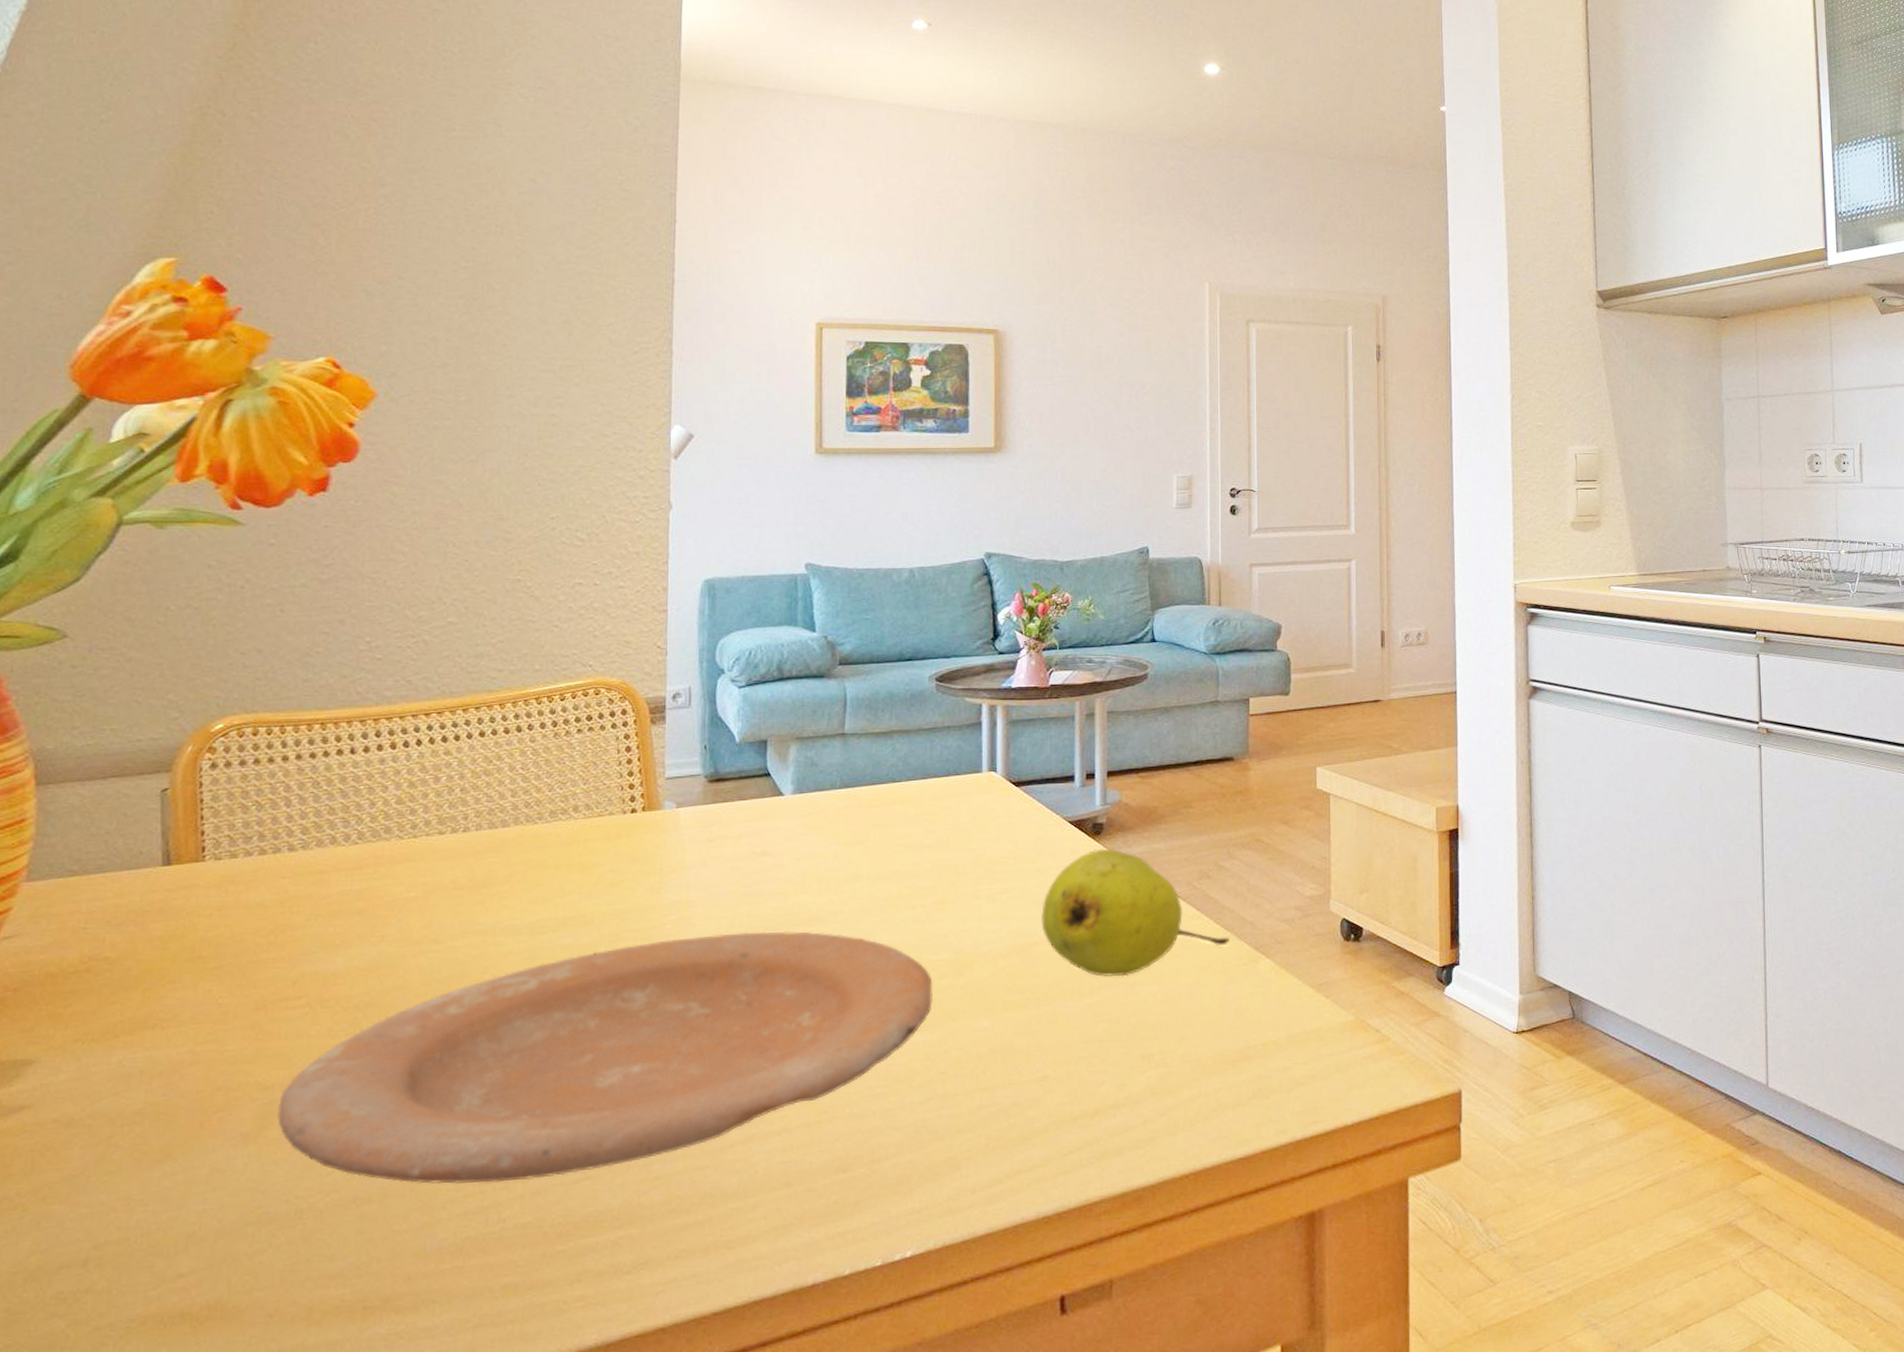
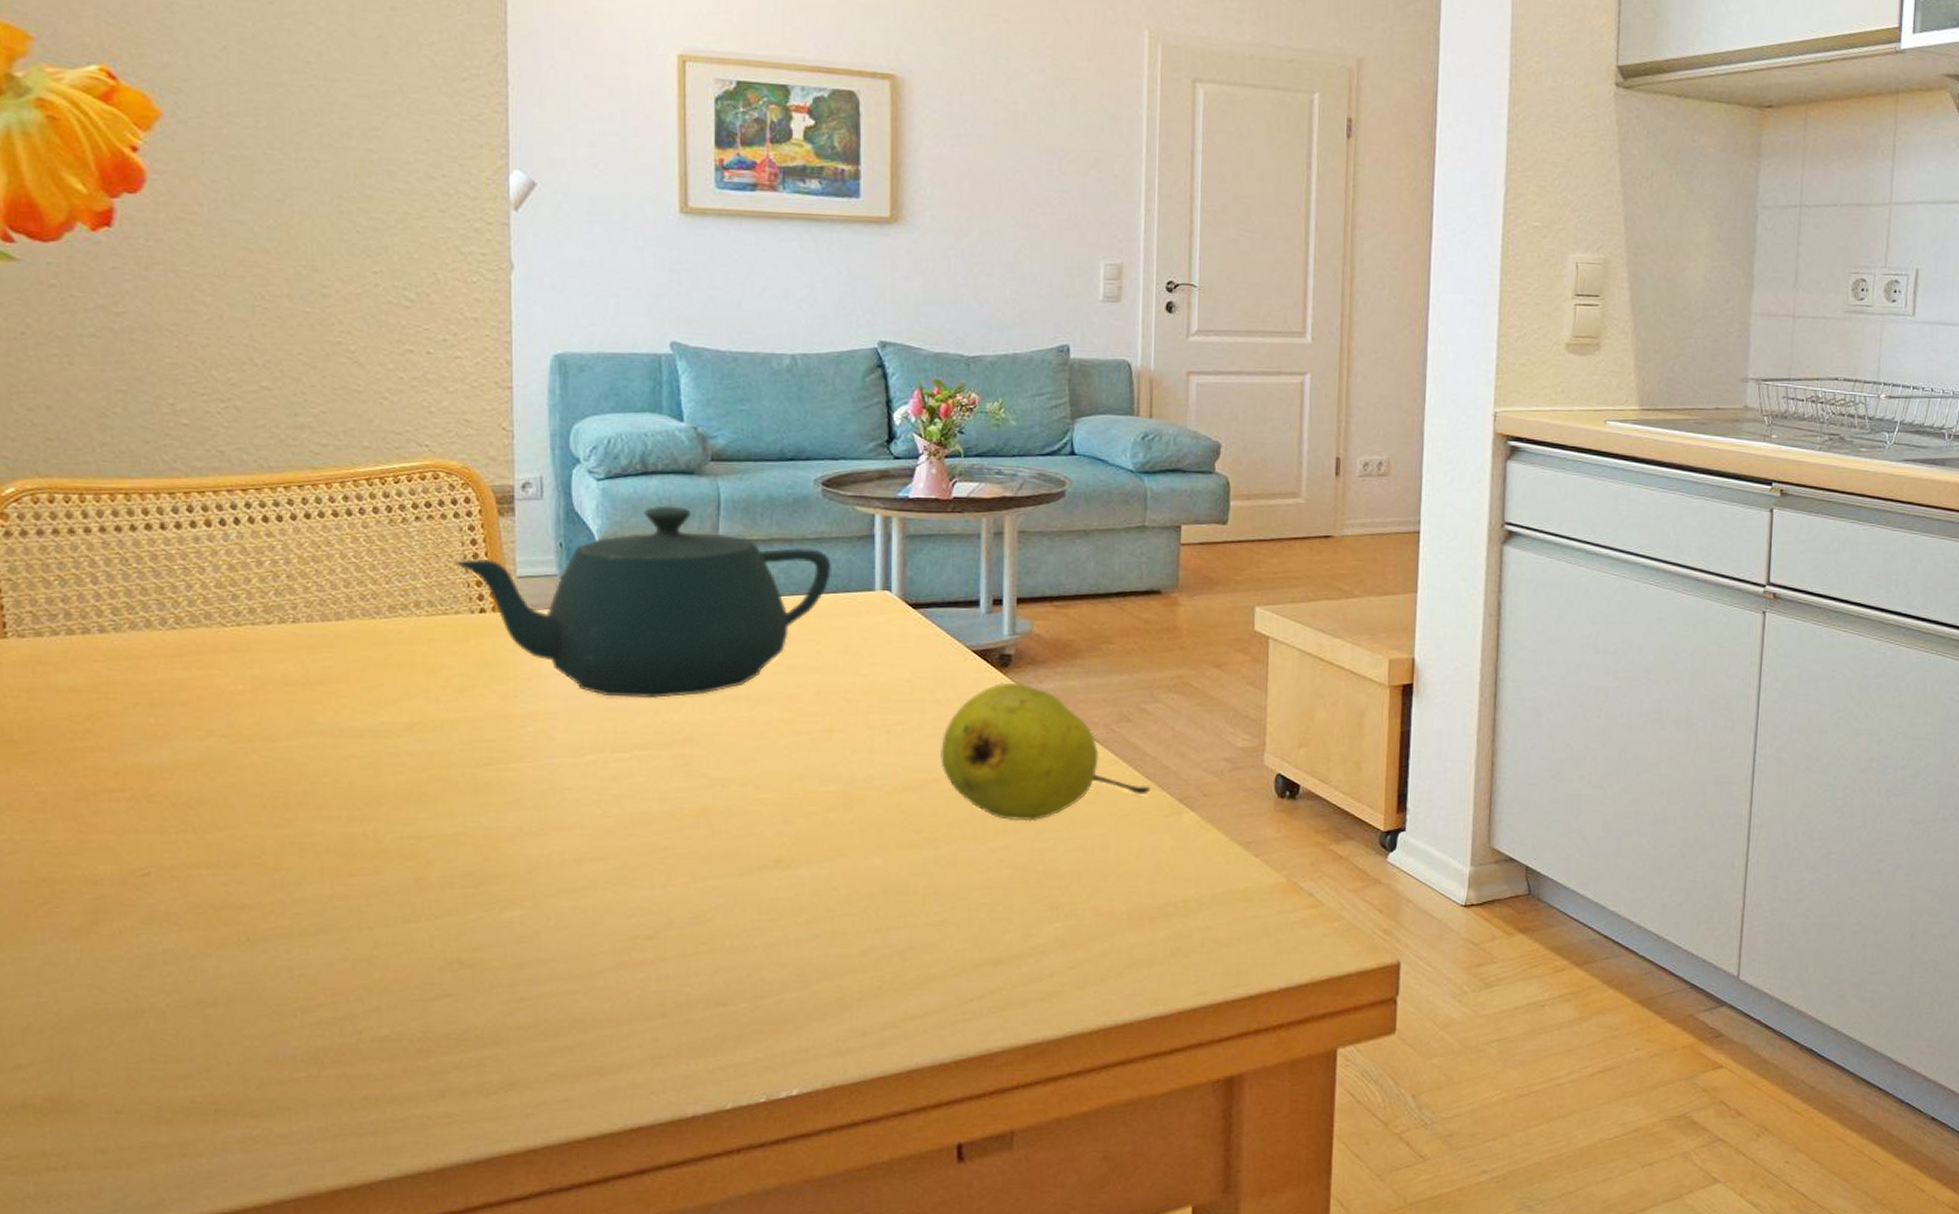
plate: present [276,931,933,1185] -> none [108,749,820,994]
teapot: none [610,706,945,883] -> present [454,505,833,699]

